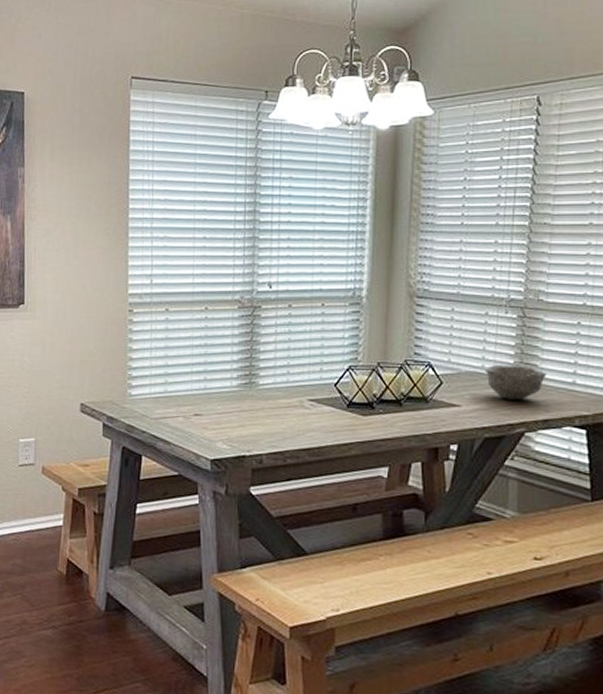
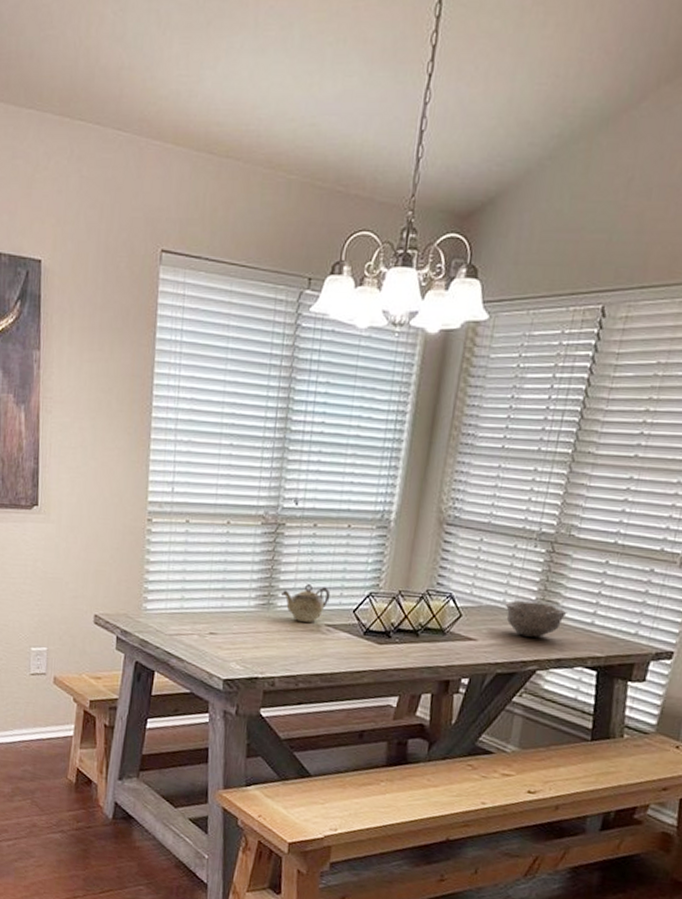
teapot: none [261,362,311,398] -> present [280,584,331,622]

